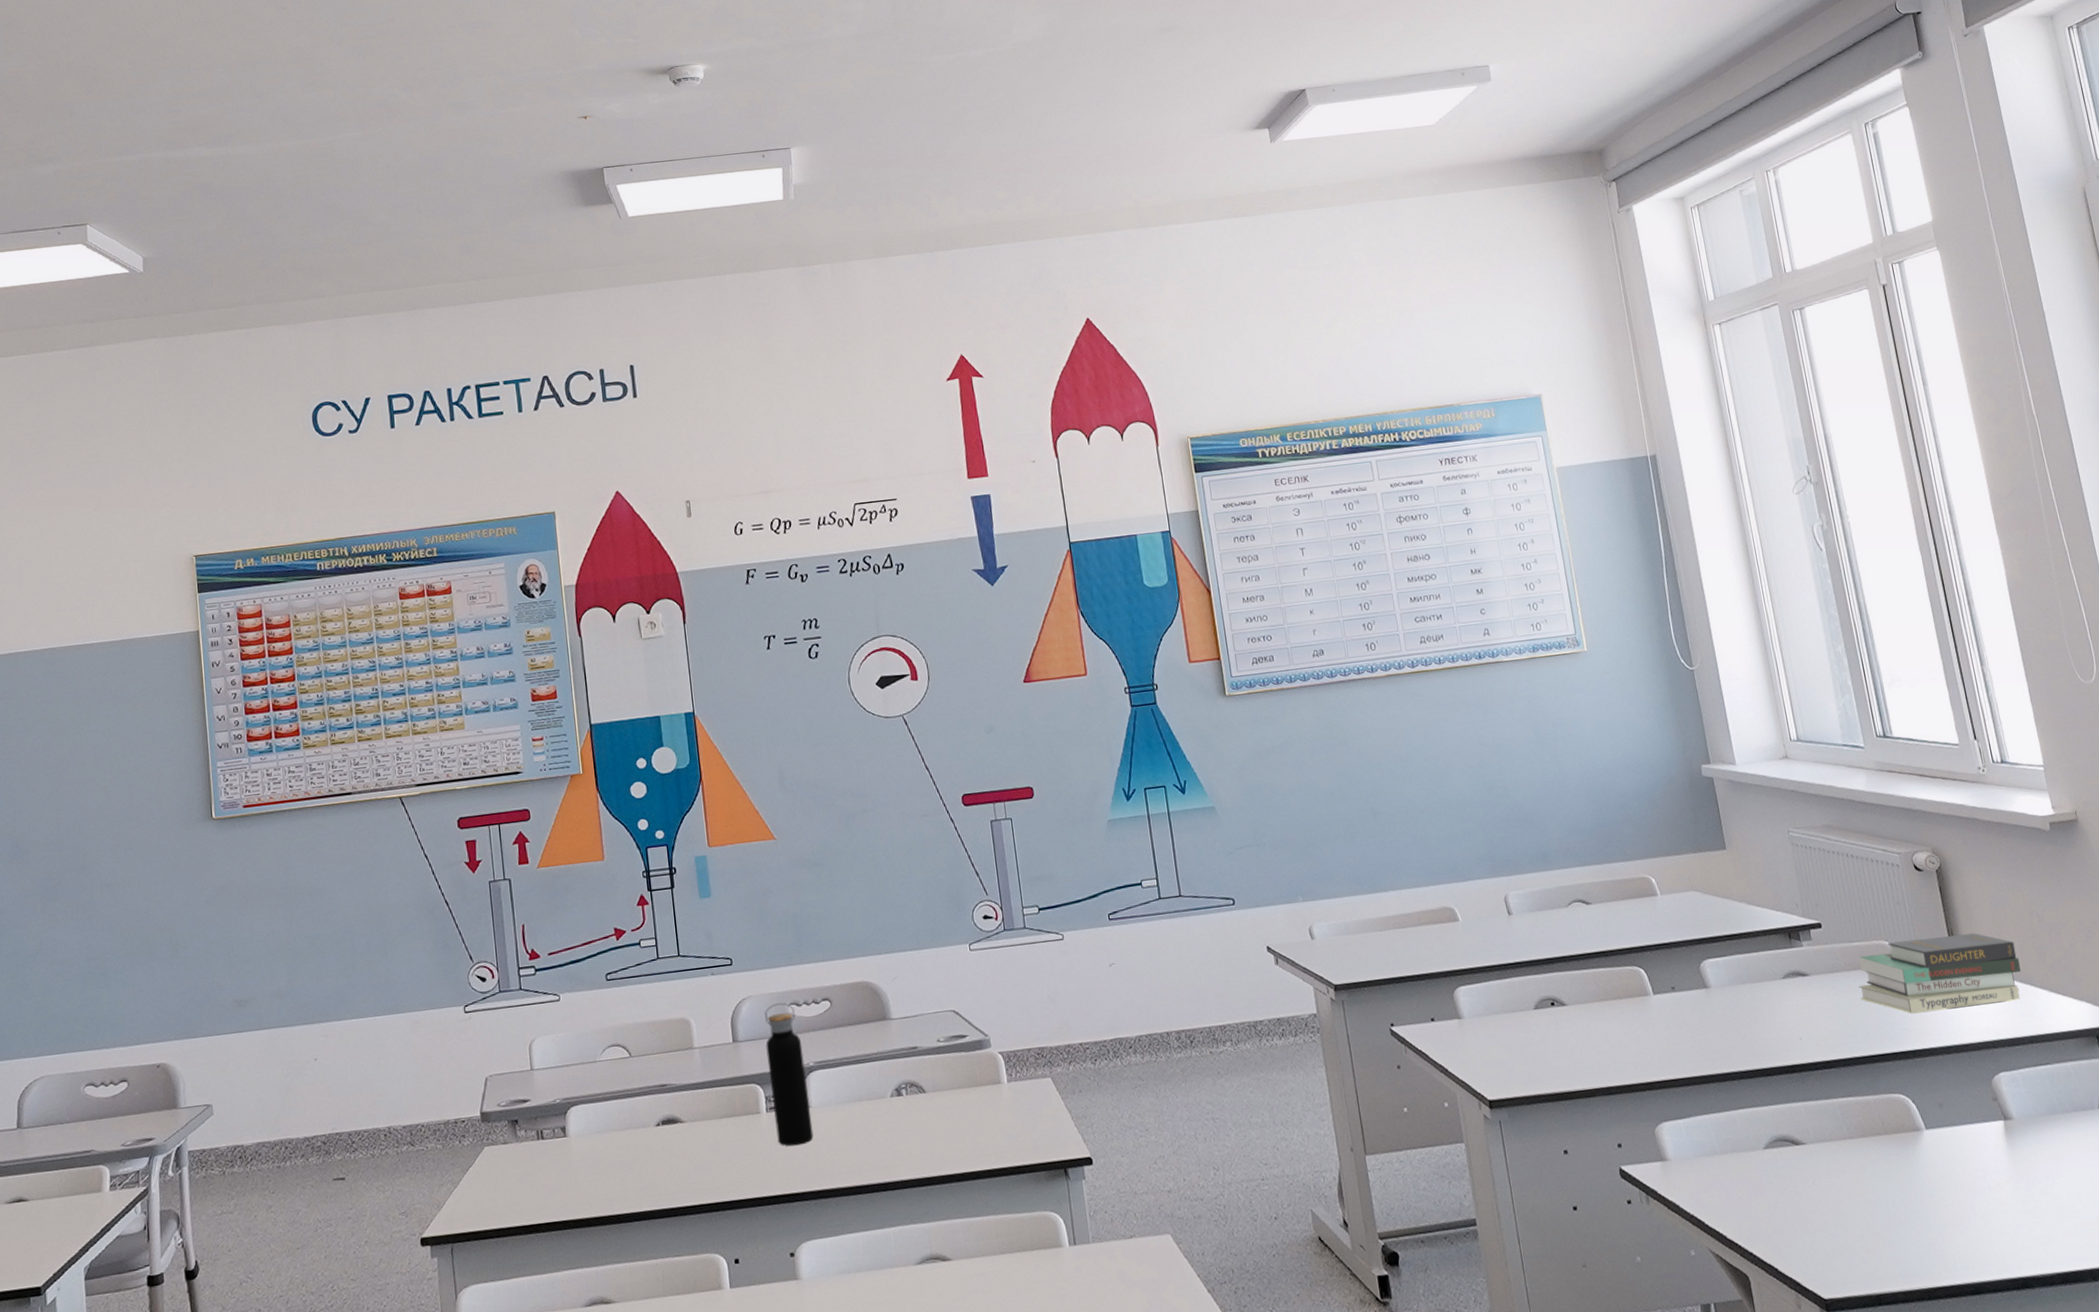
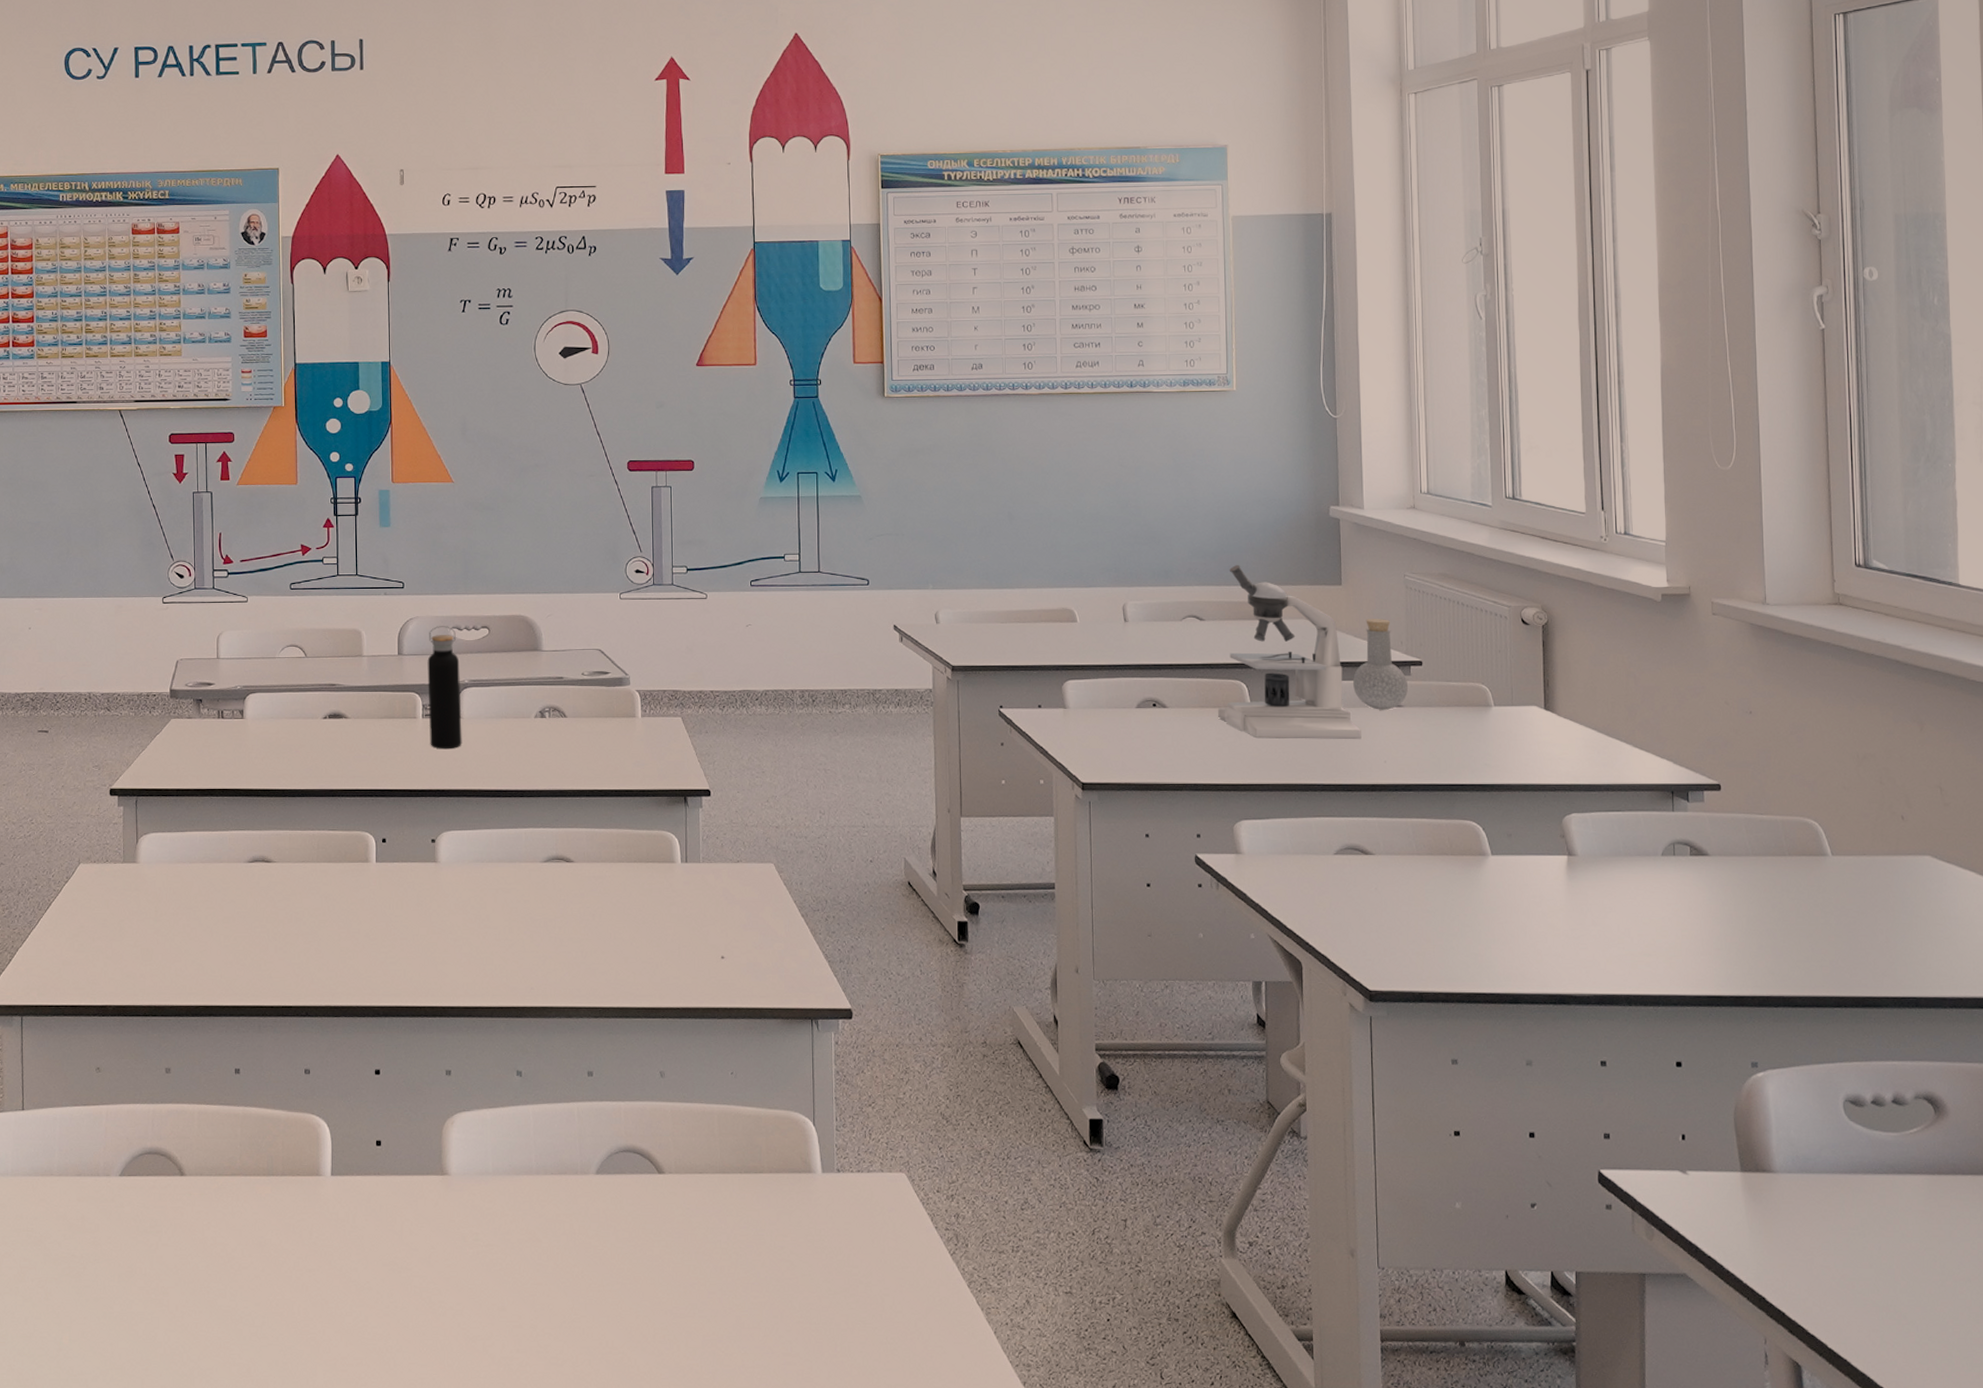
microscope: none [1608,839,1772,1029] -> present [1217,565,1361,740]
flask: none [1753,881,1812,982] -> present [1353,619,1408,710]
books: present [1858,933,2021,1013] -> none [1449,685,1609,752]

